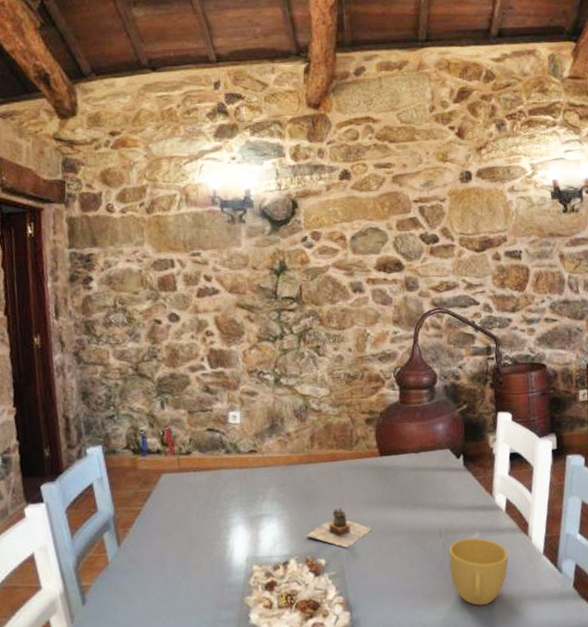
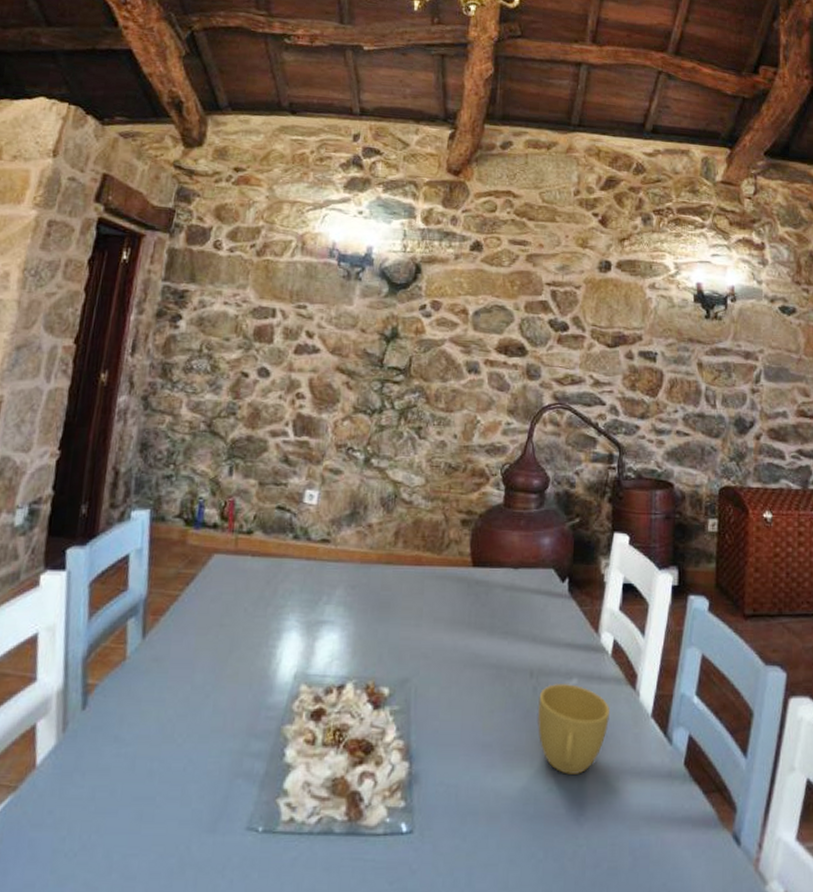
teapot: present [306,508,373,548] -> none [371,625,452,676]

